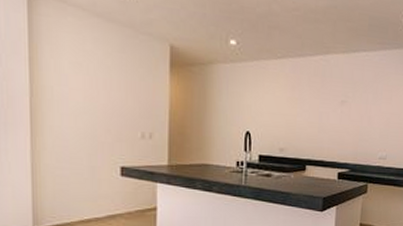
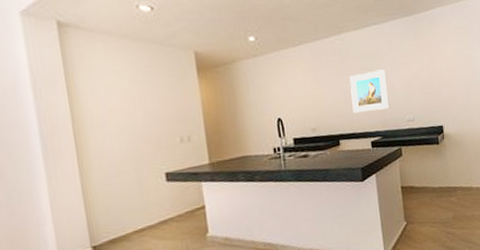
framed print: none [325,99,367,142] -> present [349,69,390,114]

